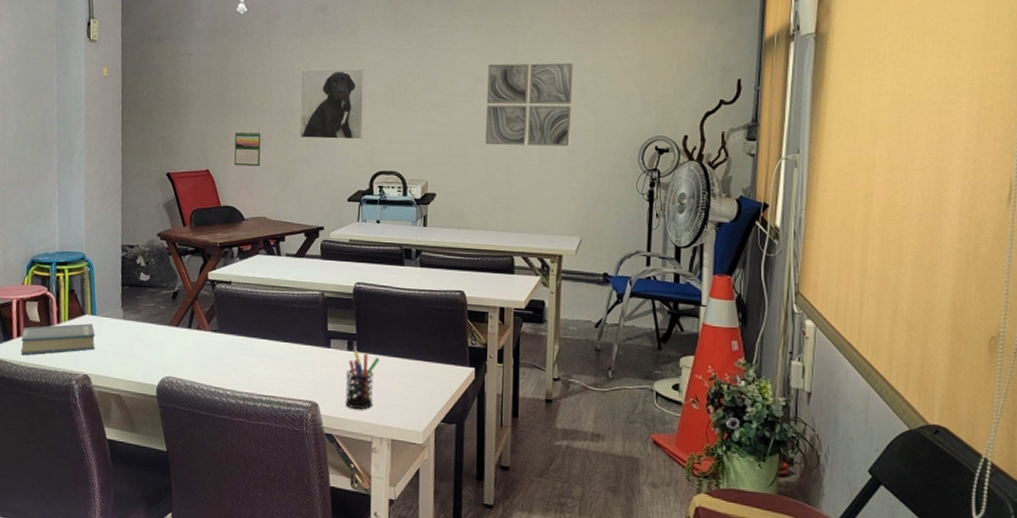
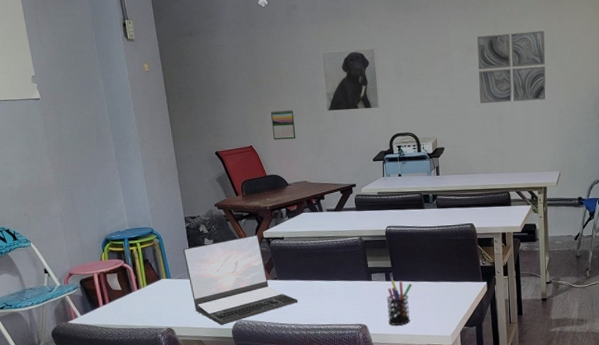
hardback book: present [21,323,95,356] -> none [107,286,174,319]
laptop: none [114,274,239,380] -> present [183,234,298,325]

